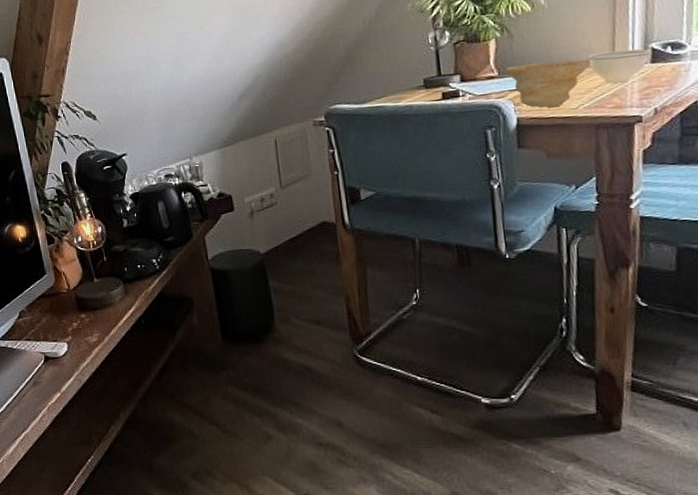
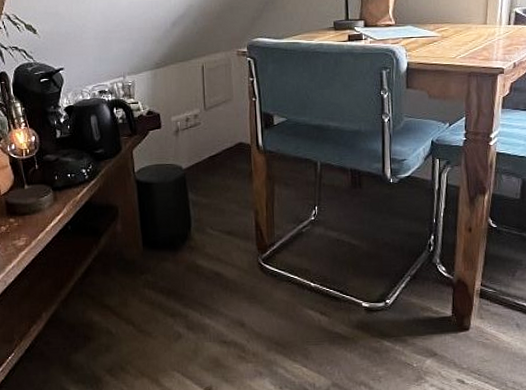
bowl: present [506,58,591,108] -> none [402,15,468,55]
bowl: present [587,49,651,85] -> none [465,11,514,40]

